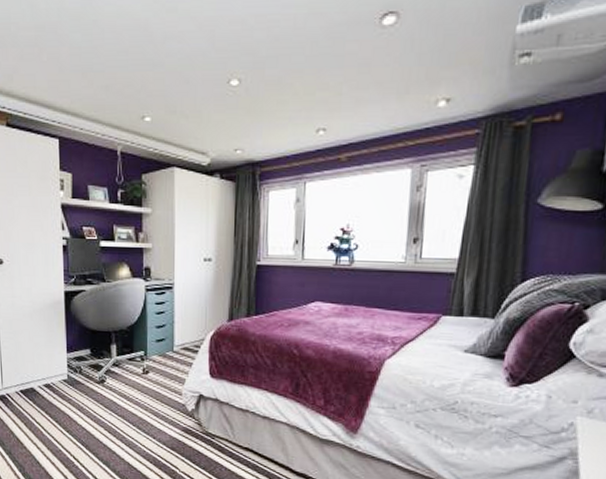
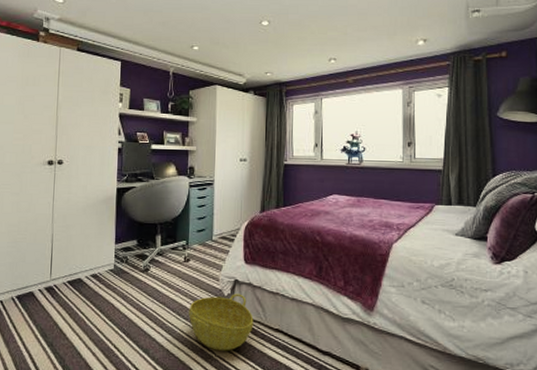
basket: none [150,409,221,468] -> present [188,293,254,351]

